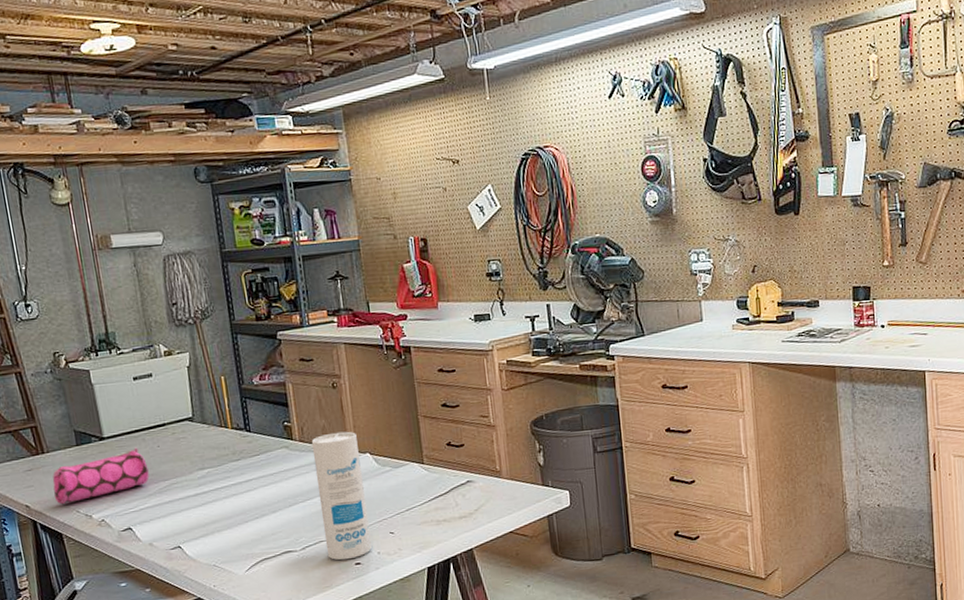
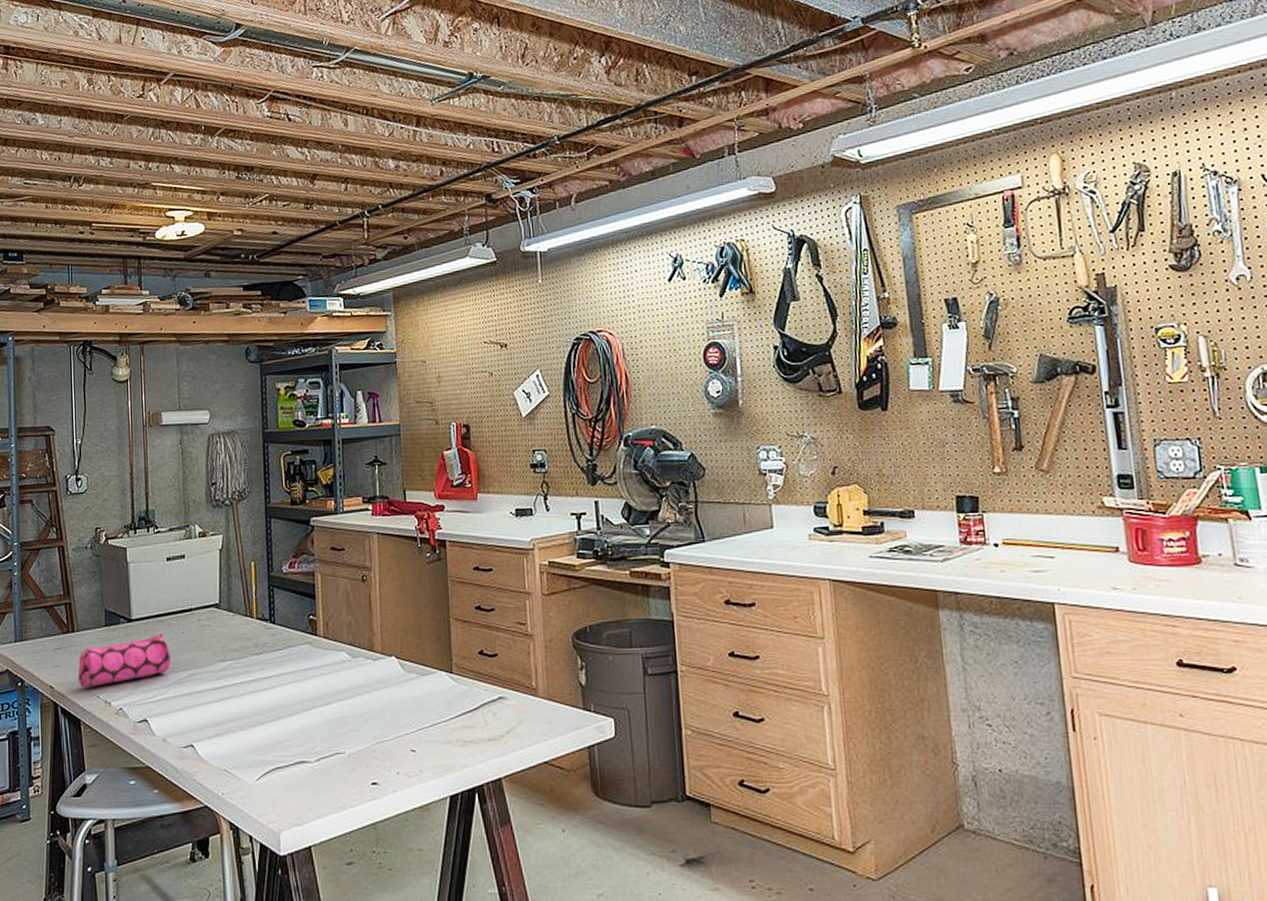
canister: present [311,431,372,561] -> none [335,630,390,778]

